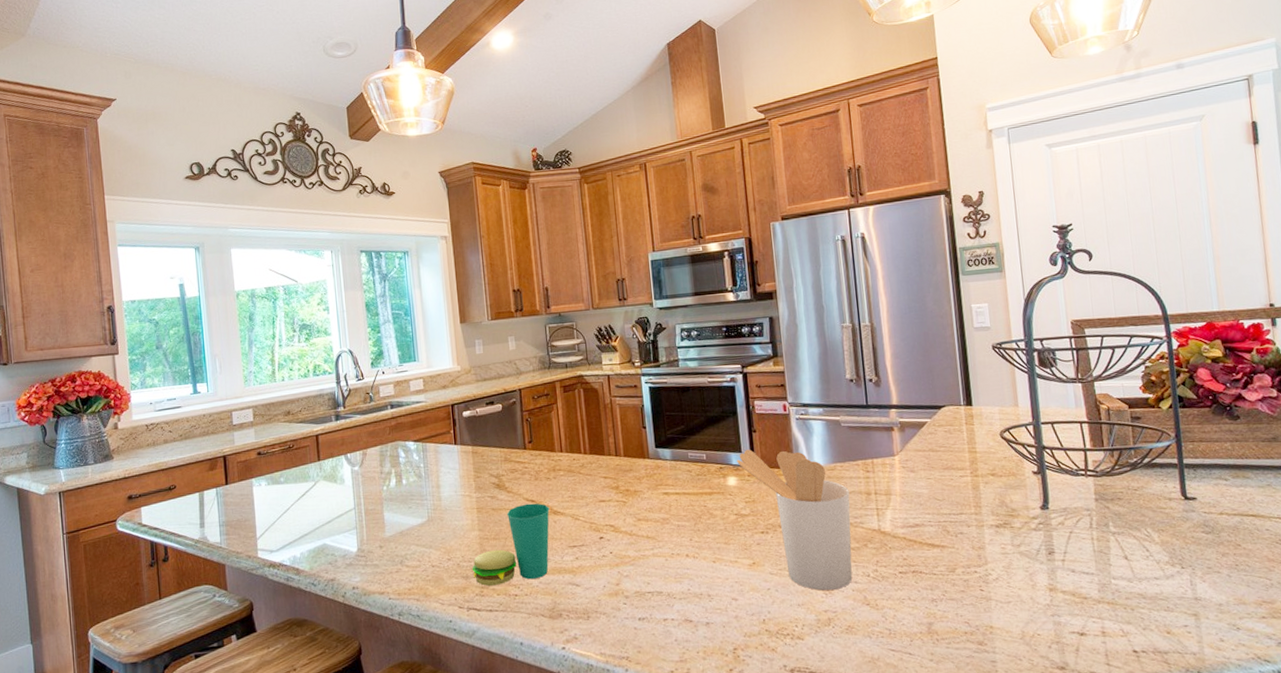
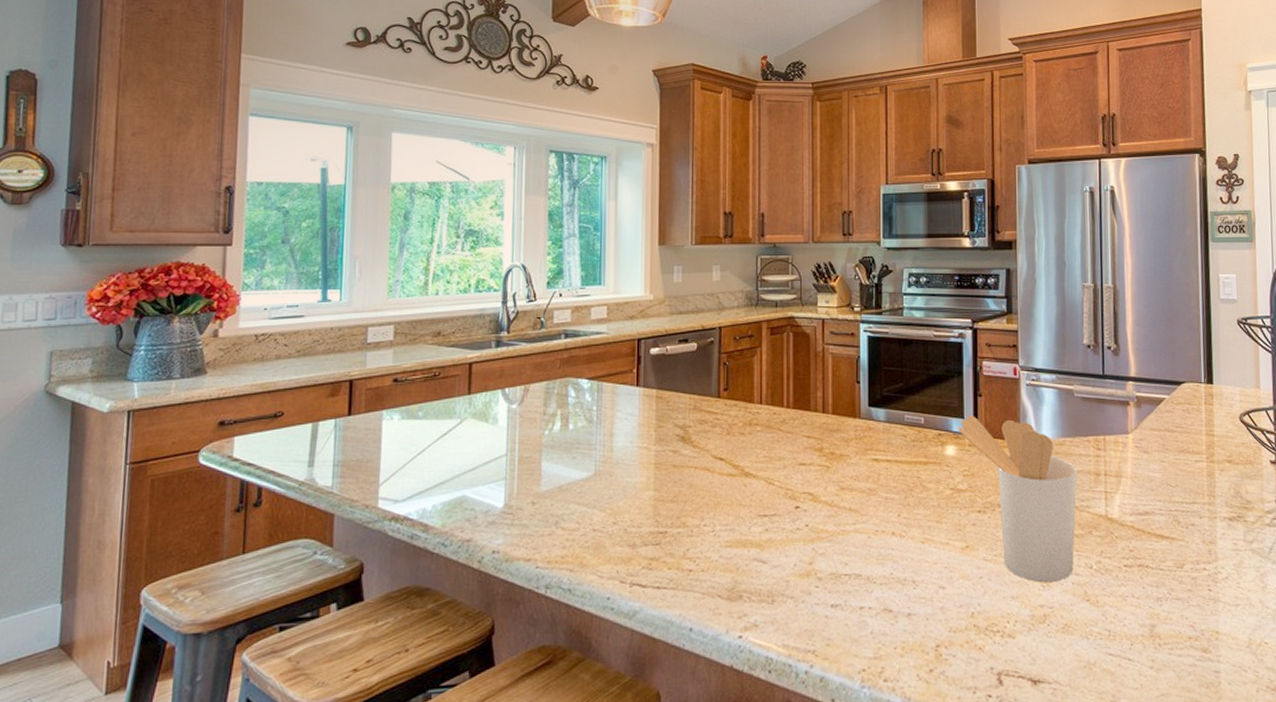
cup: present [472,503,550,587] -> none [641,462,740,558]

